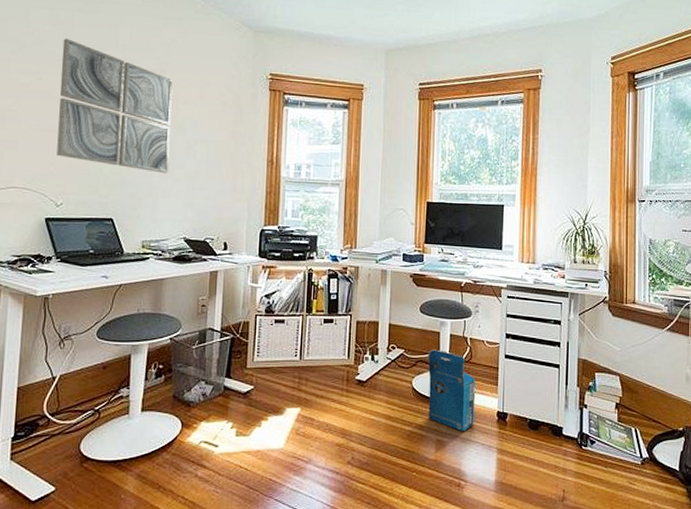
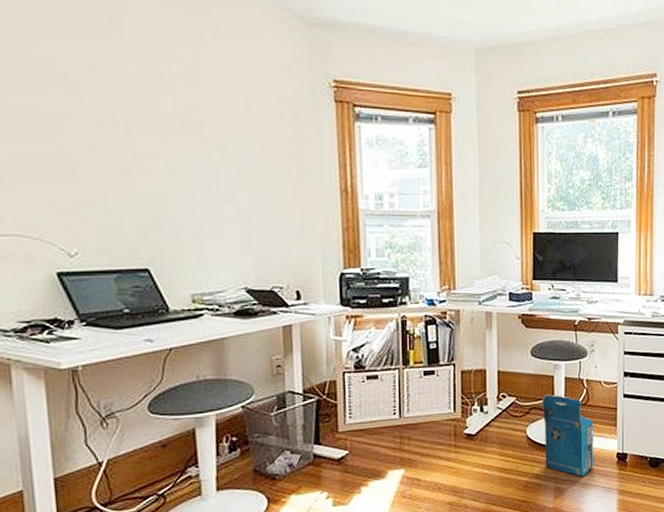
wall art: present [57,38,173,173] -> none [43,32,216,210]

